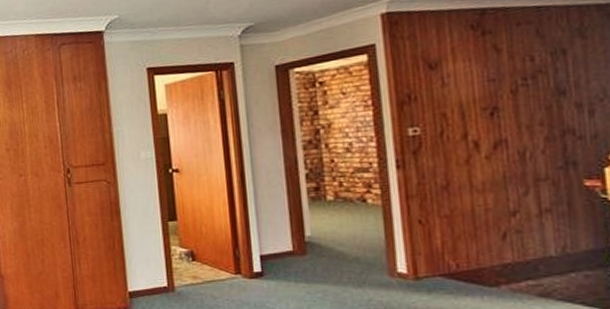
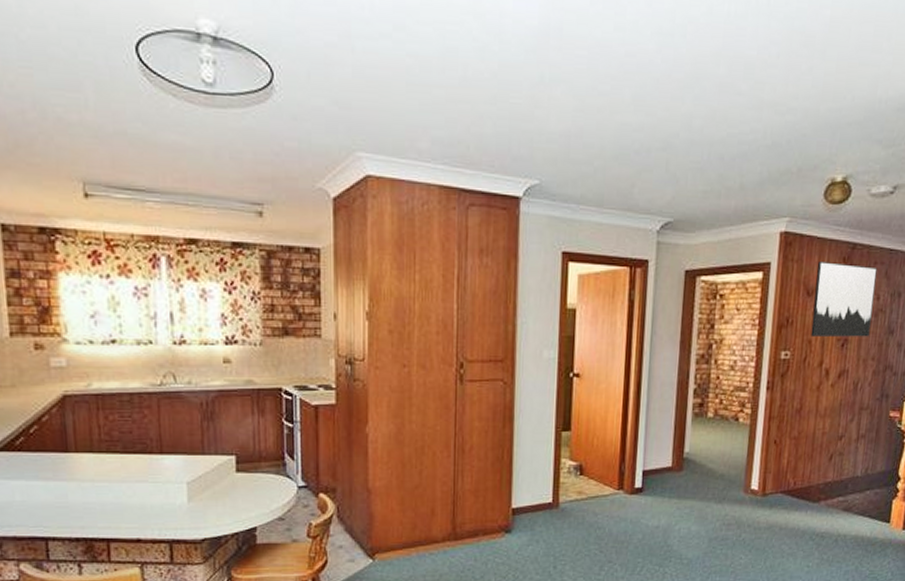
wall art: none [436,28,529,110] -> present [811,262,878,338]

